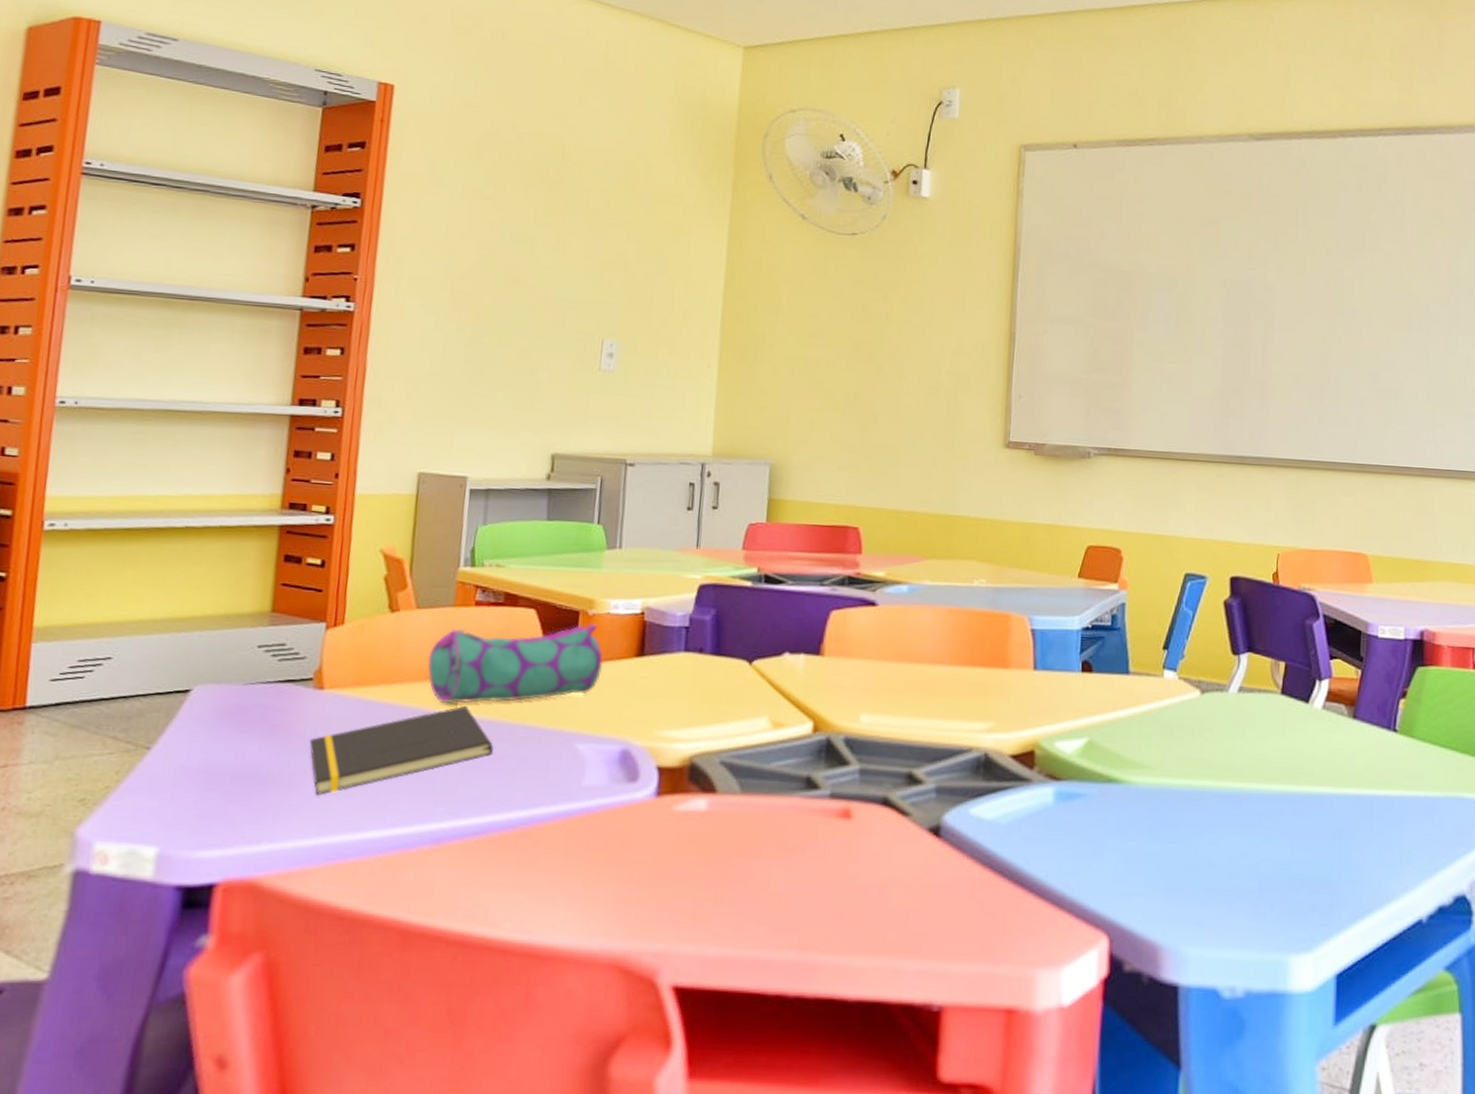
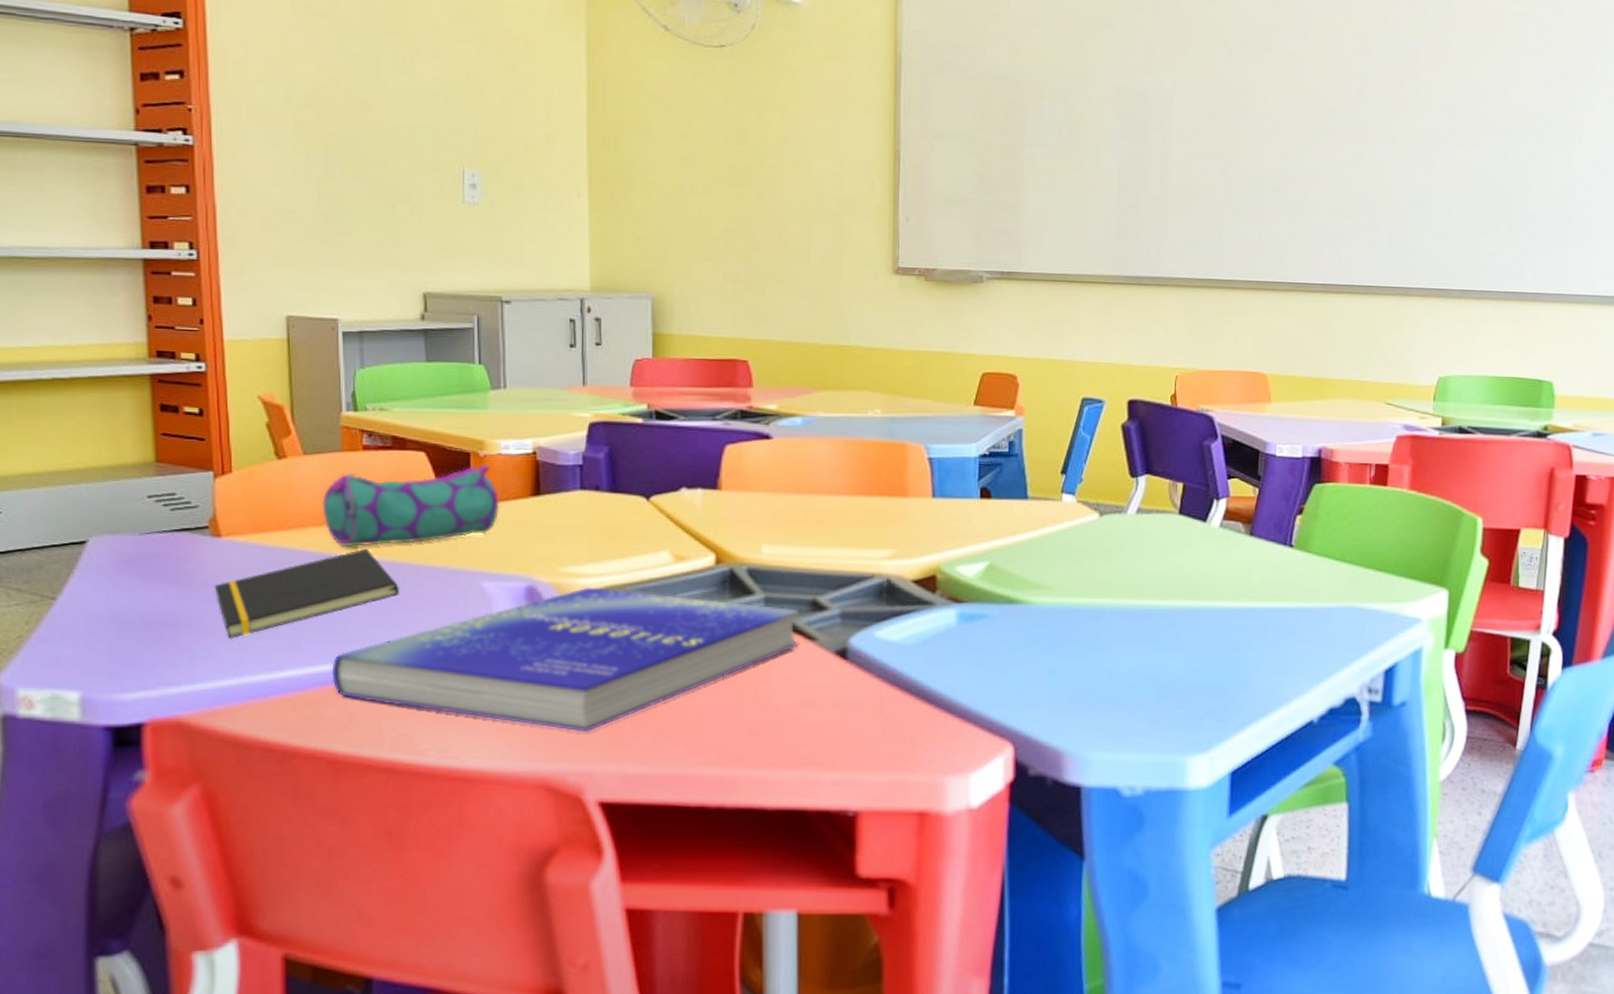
book: none [413,752,893,908] -> present [331,587,799,732]

